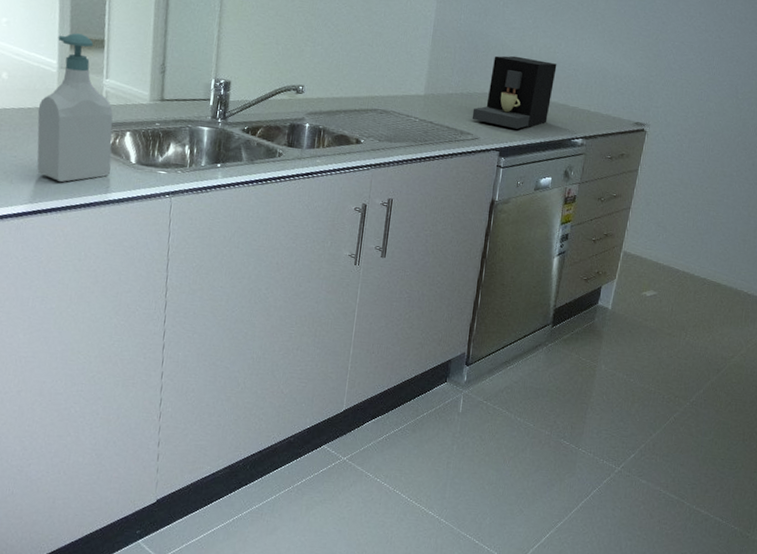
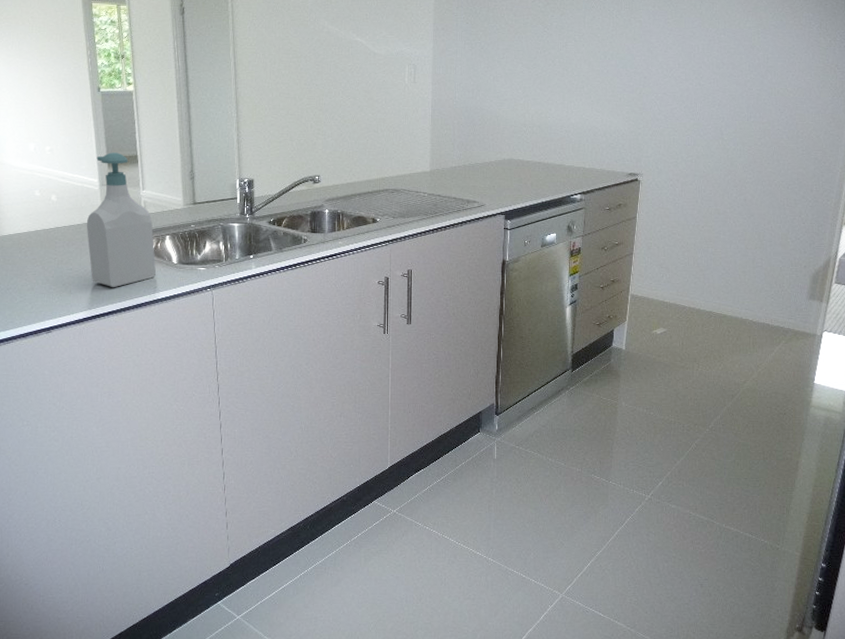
coffee maker: present [472,55,557,129] -> none [476,125,550,193]

